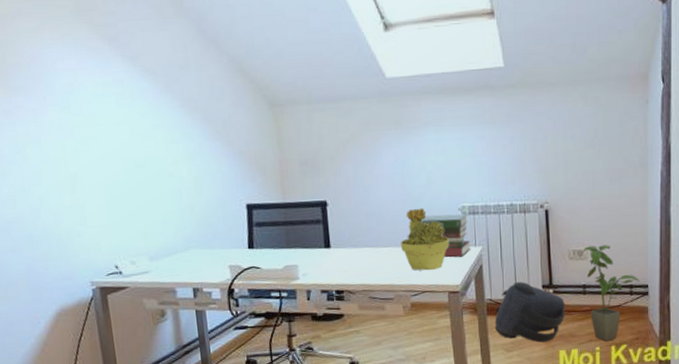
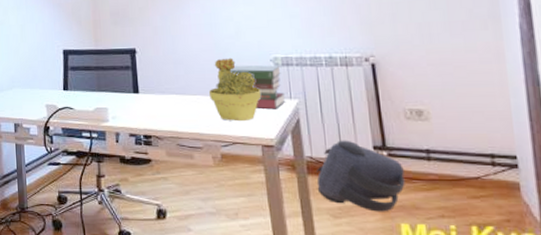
house plant: present [584,245,640,342] -> none [423,105,504,220]

